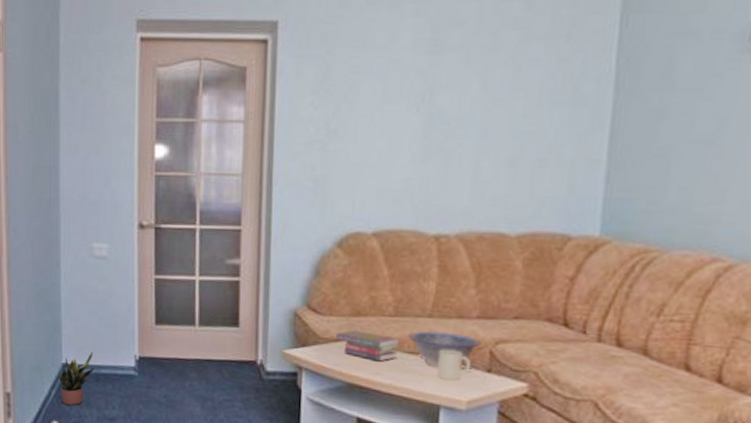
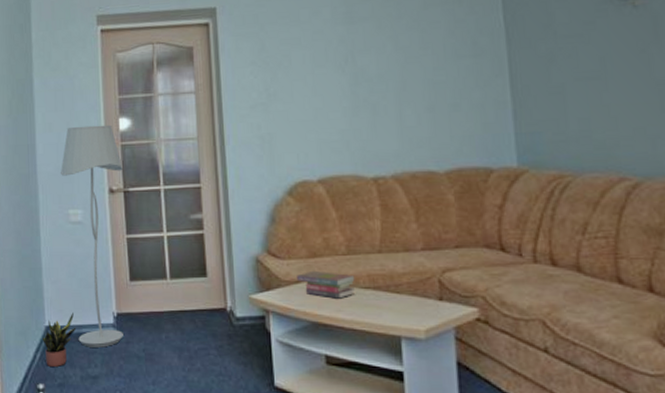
floor lamp: none [86,150,157,390] -> present [61,124,124,348]
decorative bowl: present [408,330,482,367] -> none [362,265,430,299]
mug: present [437,349,472,381] -> none [393,281,424,311]

